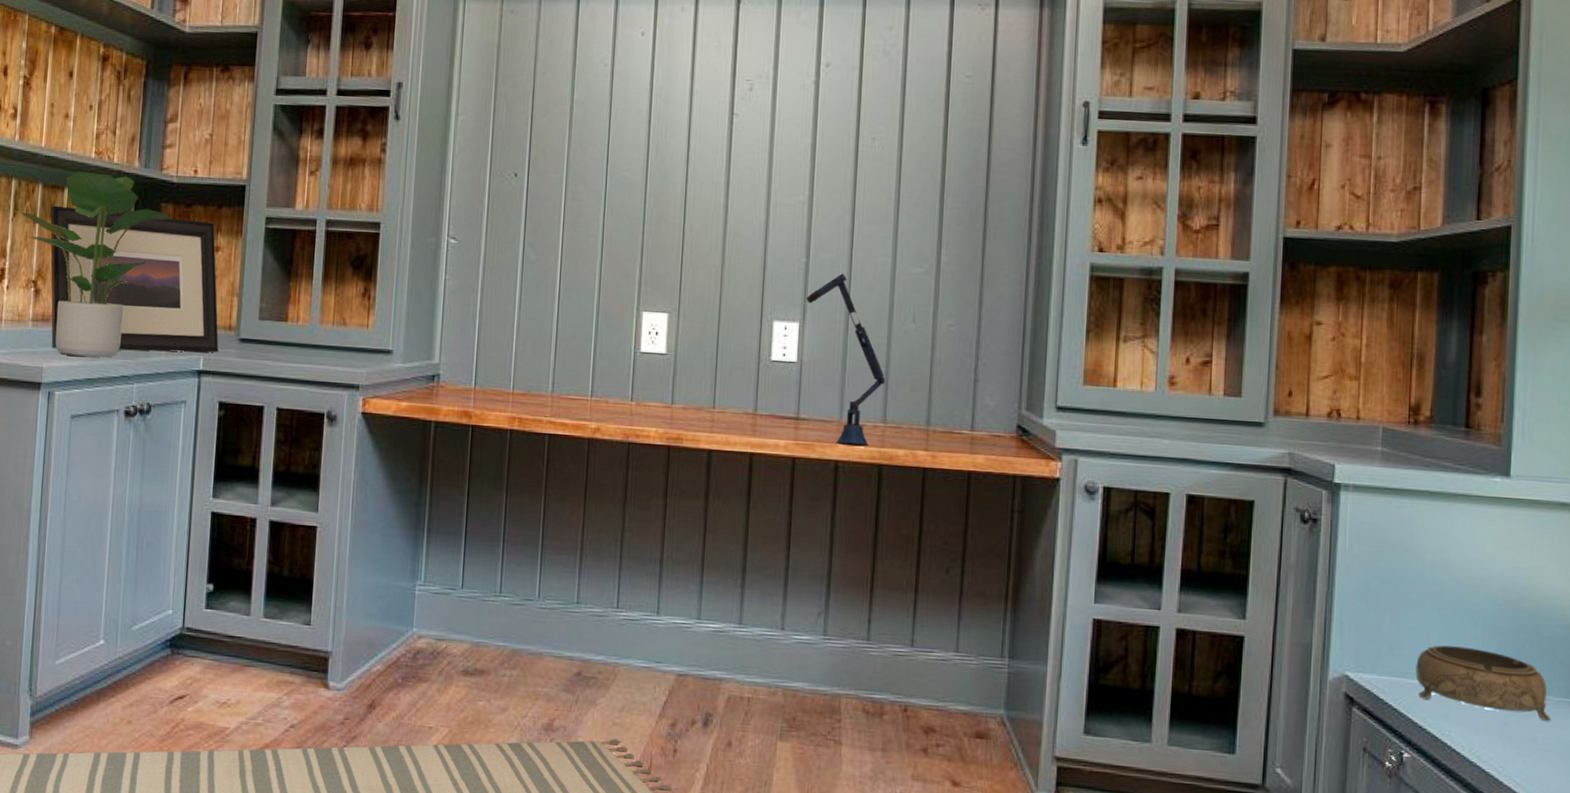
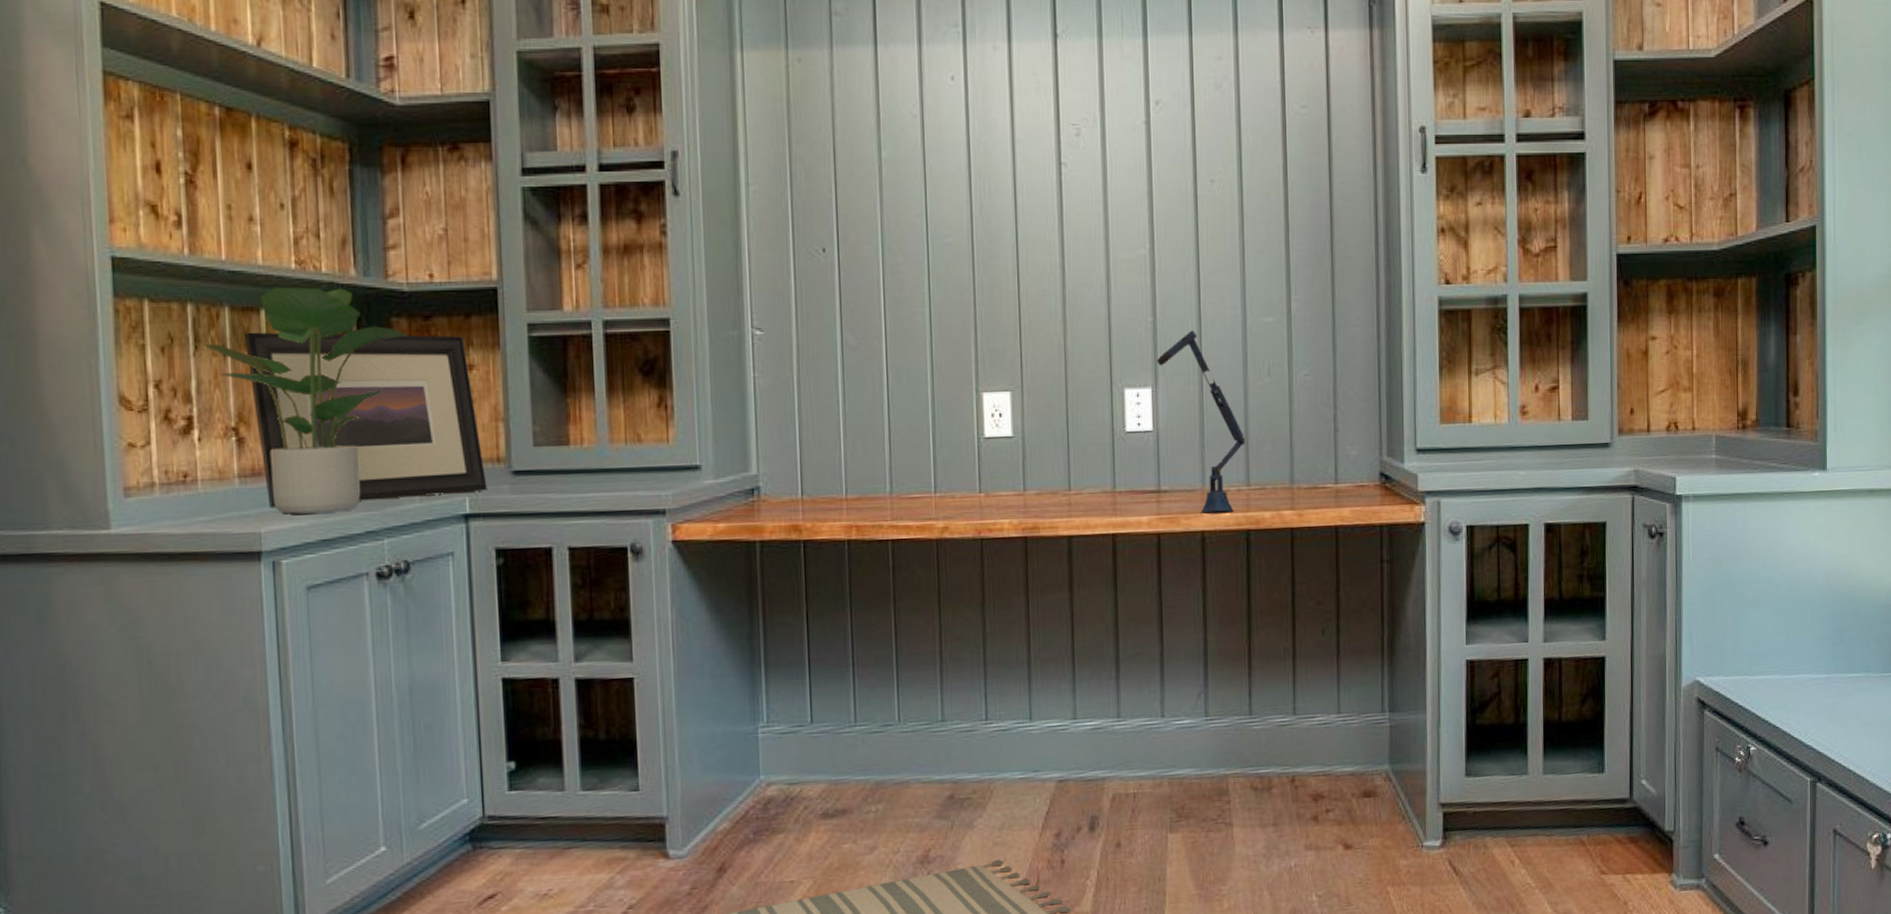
decorative bowl: present [1416,645,1552,722] -> none [1756,638,1872,698]

